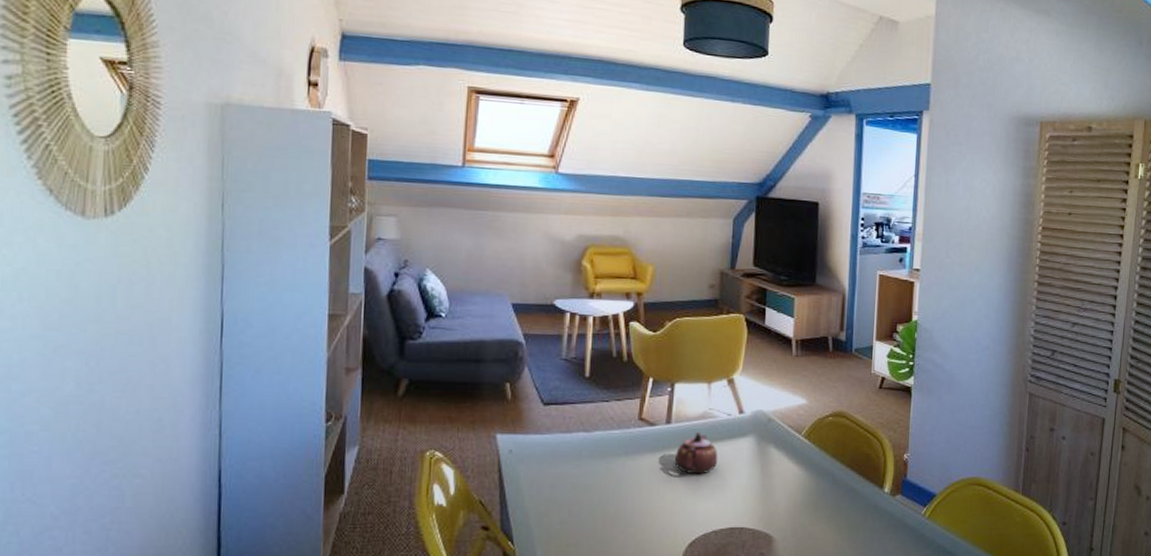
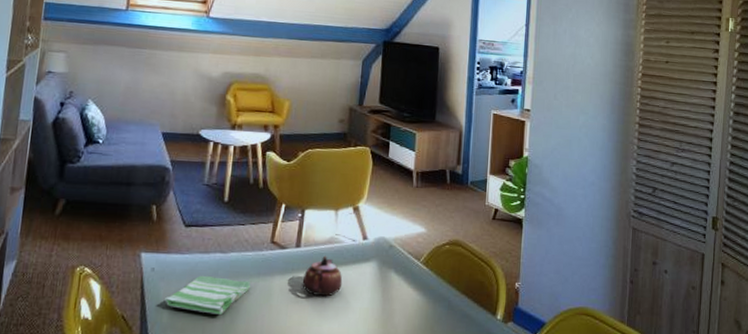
dish towel: none [525,456,619,496] -> present [165,275,251,314]

